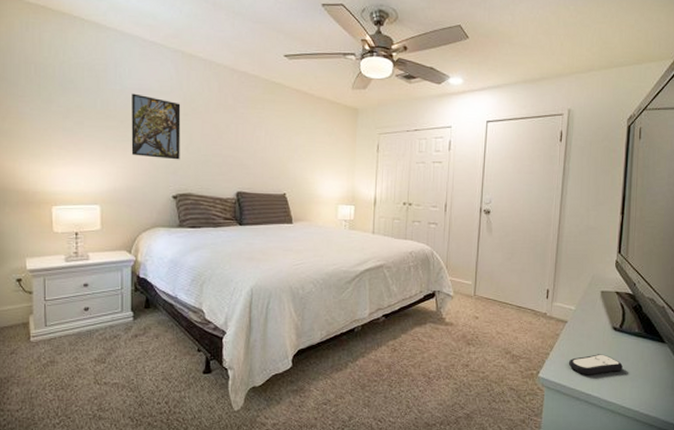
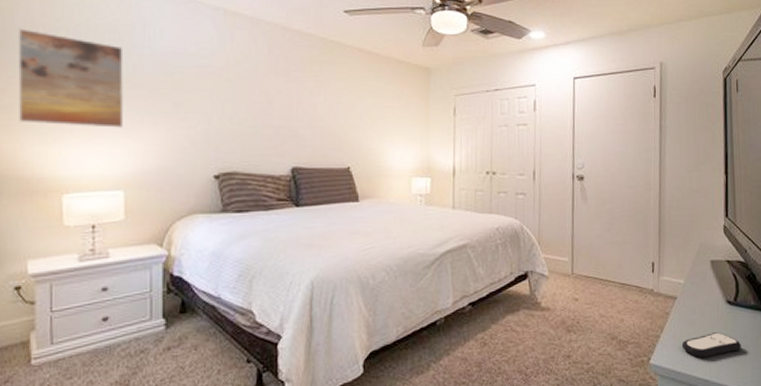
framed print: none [14,65,99,152] -> present [17,28,124,128]
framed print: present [131,93,181,160] -> none [163,58,223,133]

